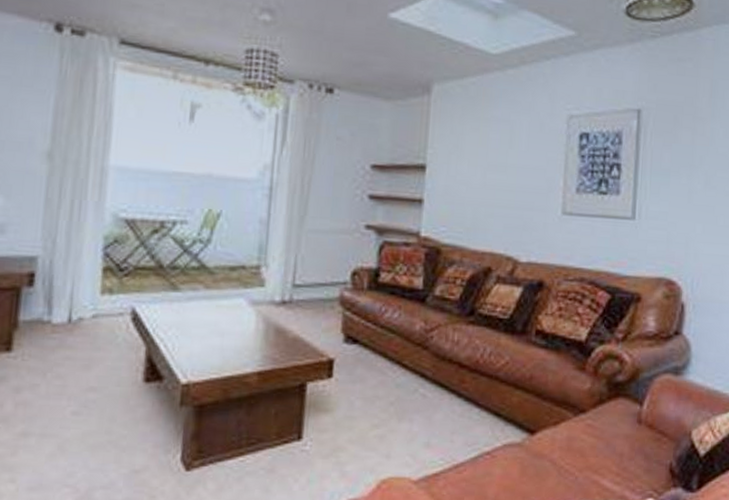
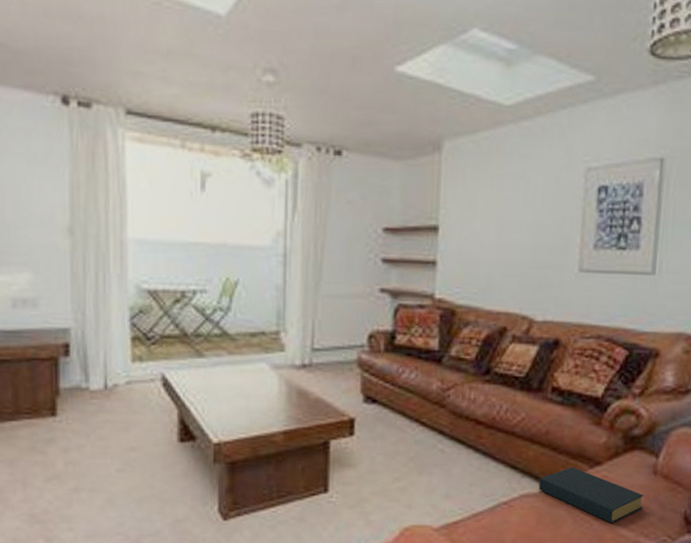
hardback book: none [522,414,629,477] -> present [539,467,644,524]

